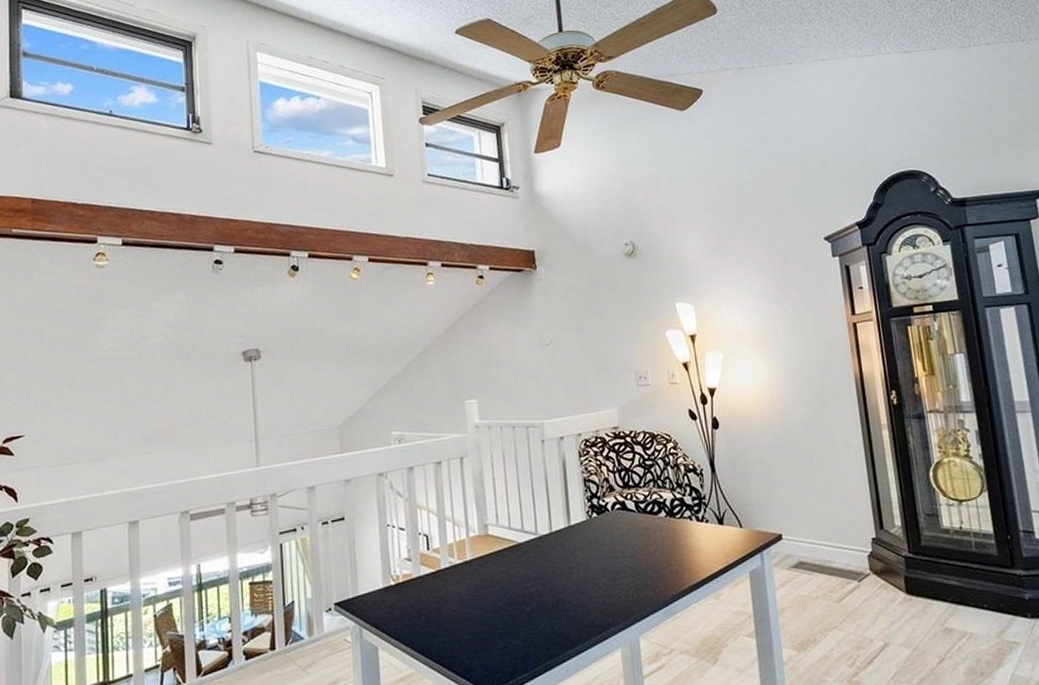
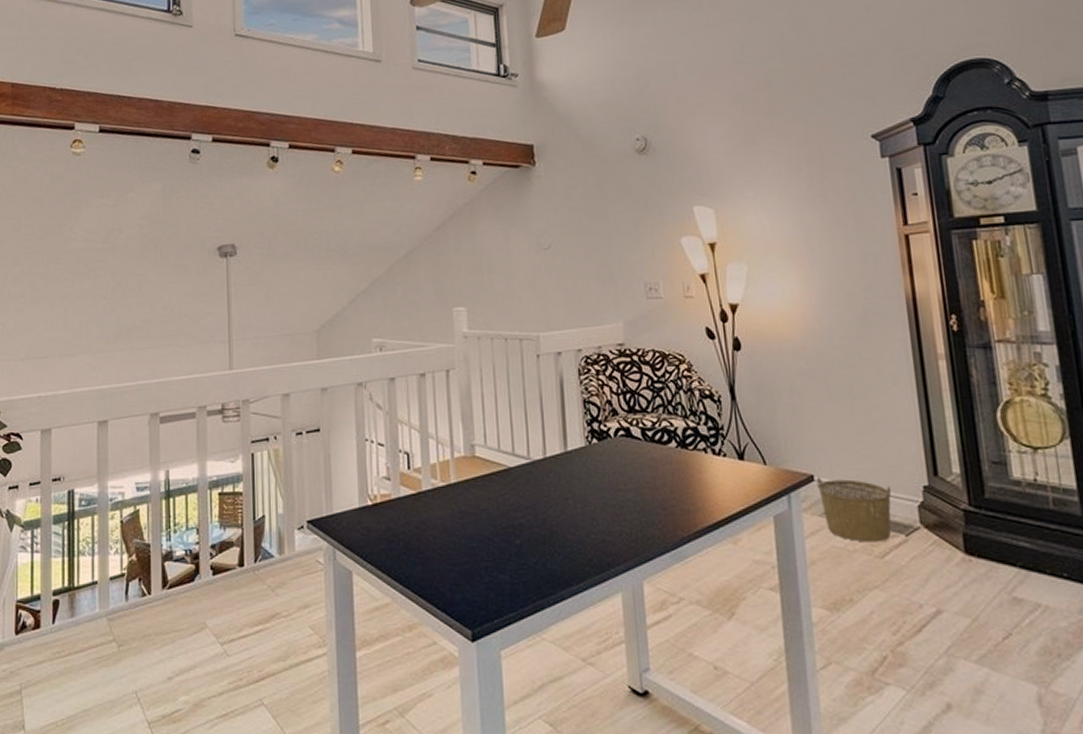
basket: none [784,535,847,590] -> present [817,477,892,543]

